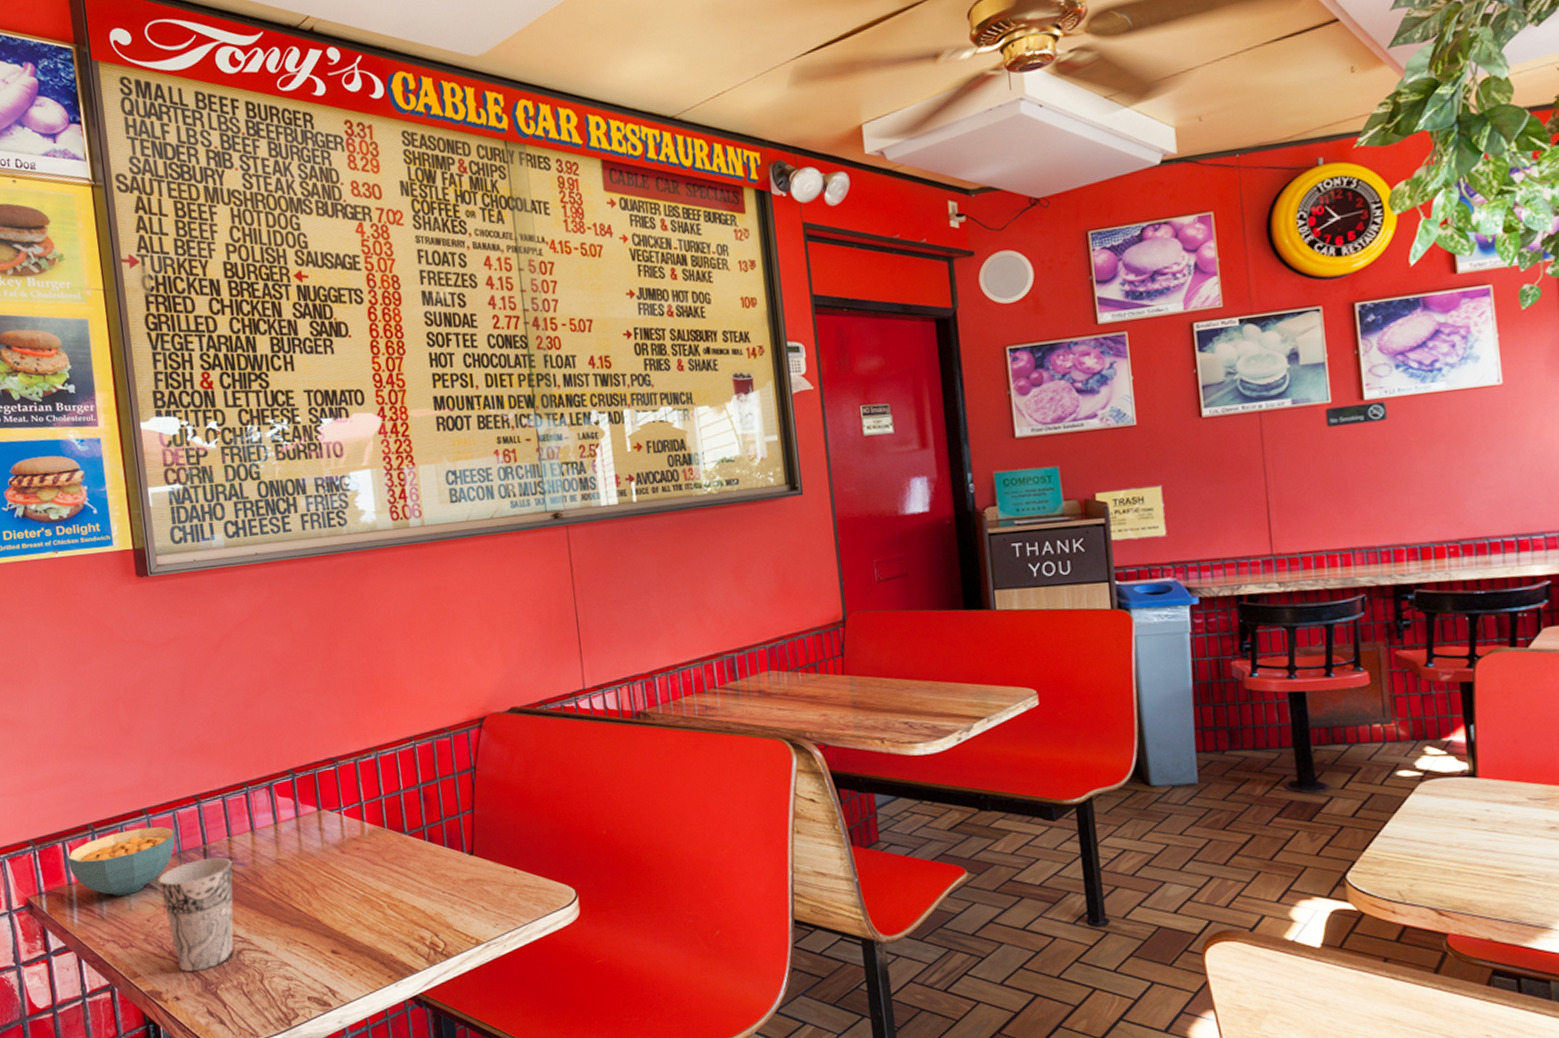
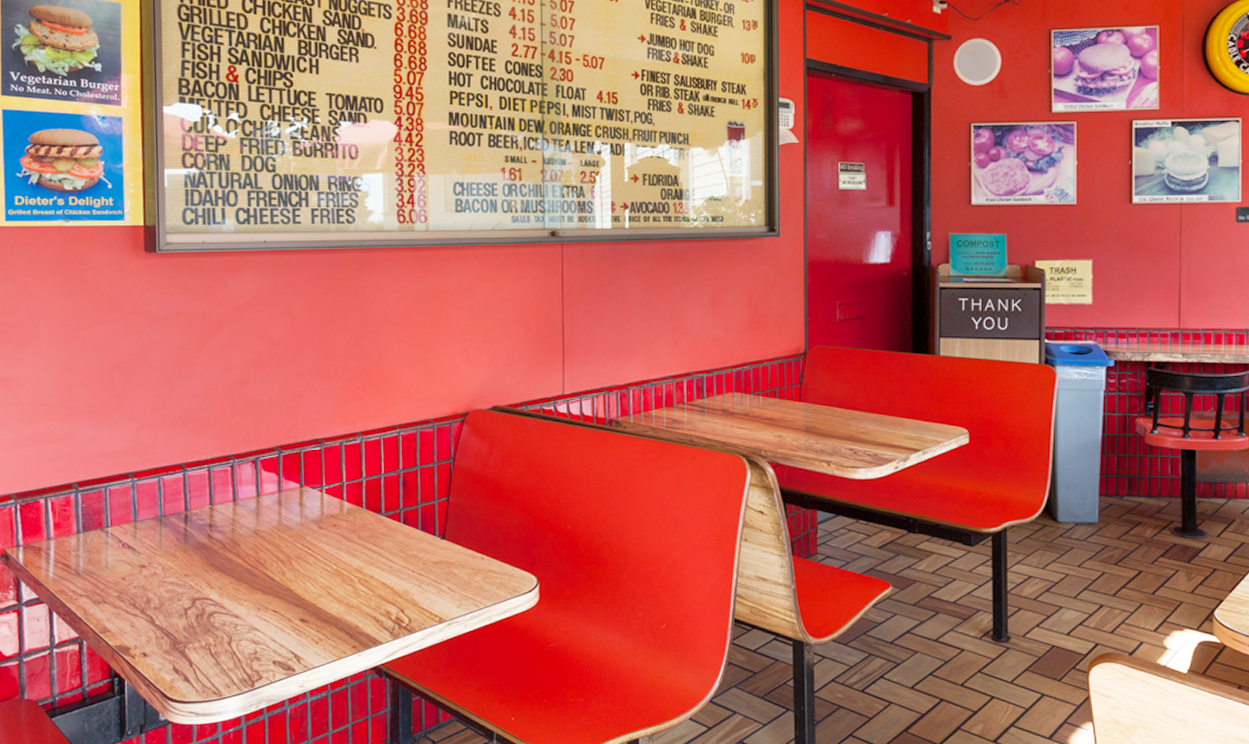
cereal bowl: present [67,827,176,896] -> none [48,491,159,553]
cup: present [158,857,234,973] -> none [138,523,212,631]

